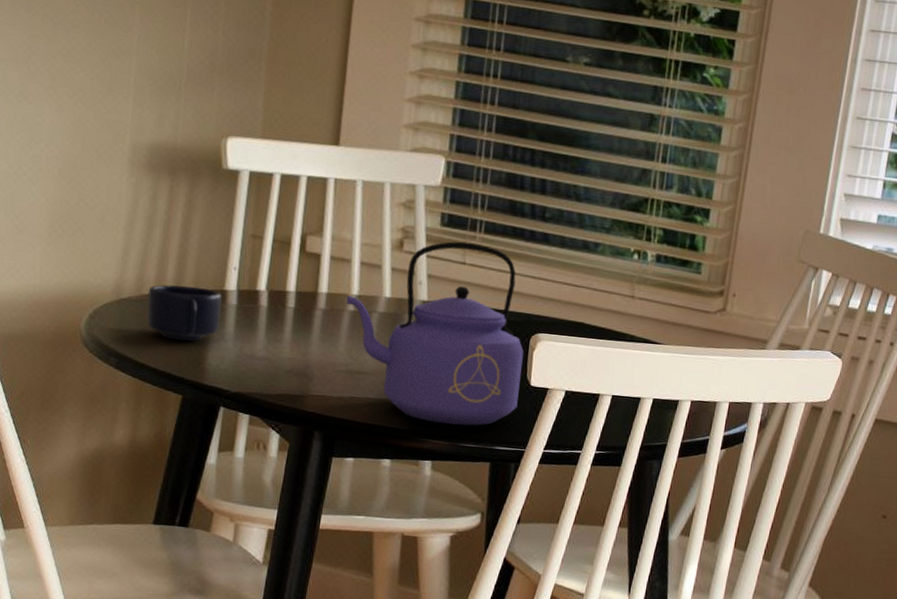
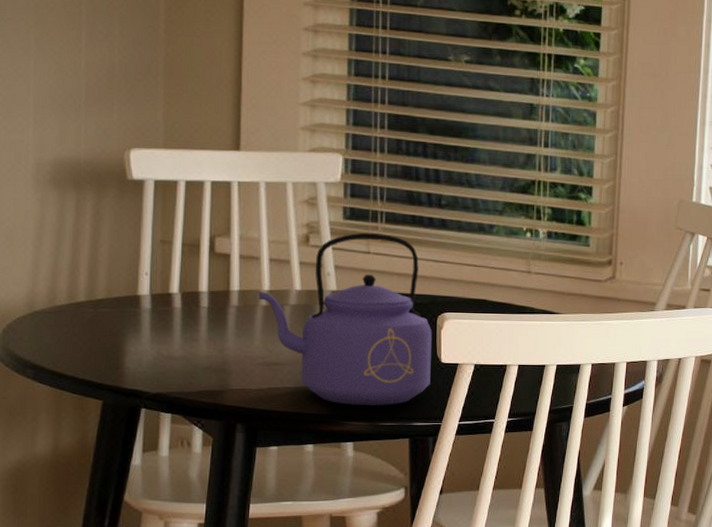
mug: present [147,284,222,341] -> none [61,294,136,348]

